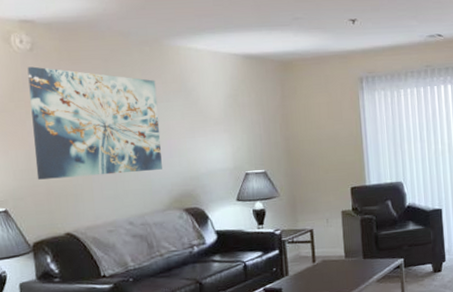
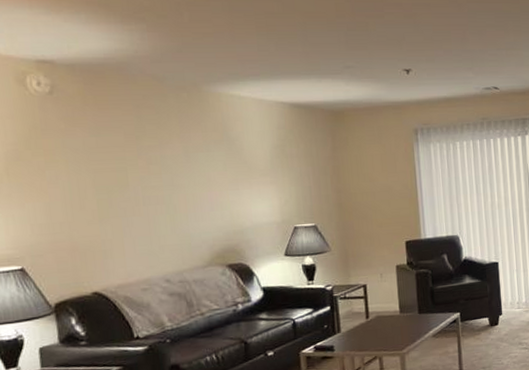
wall art: present [27,66,162,180] -> none [46,111,203,235]

